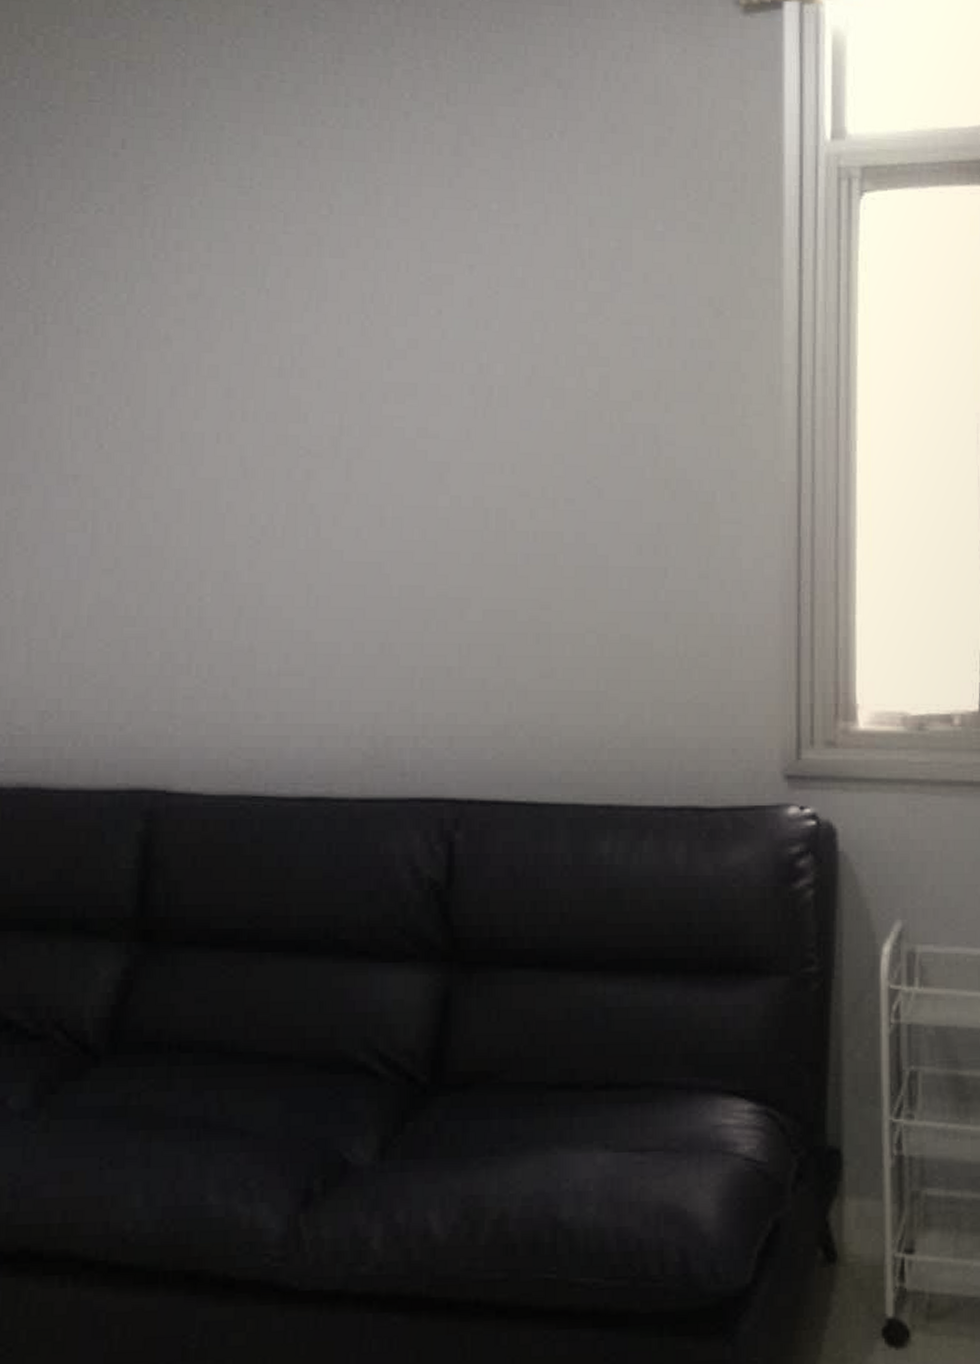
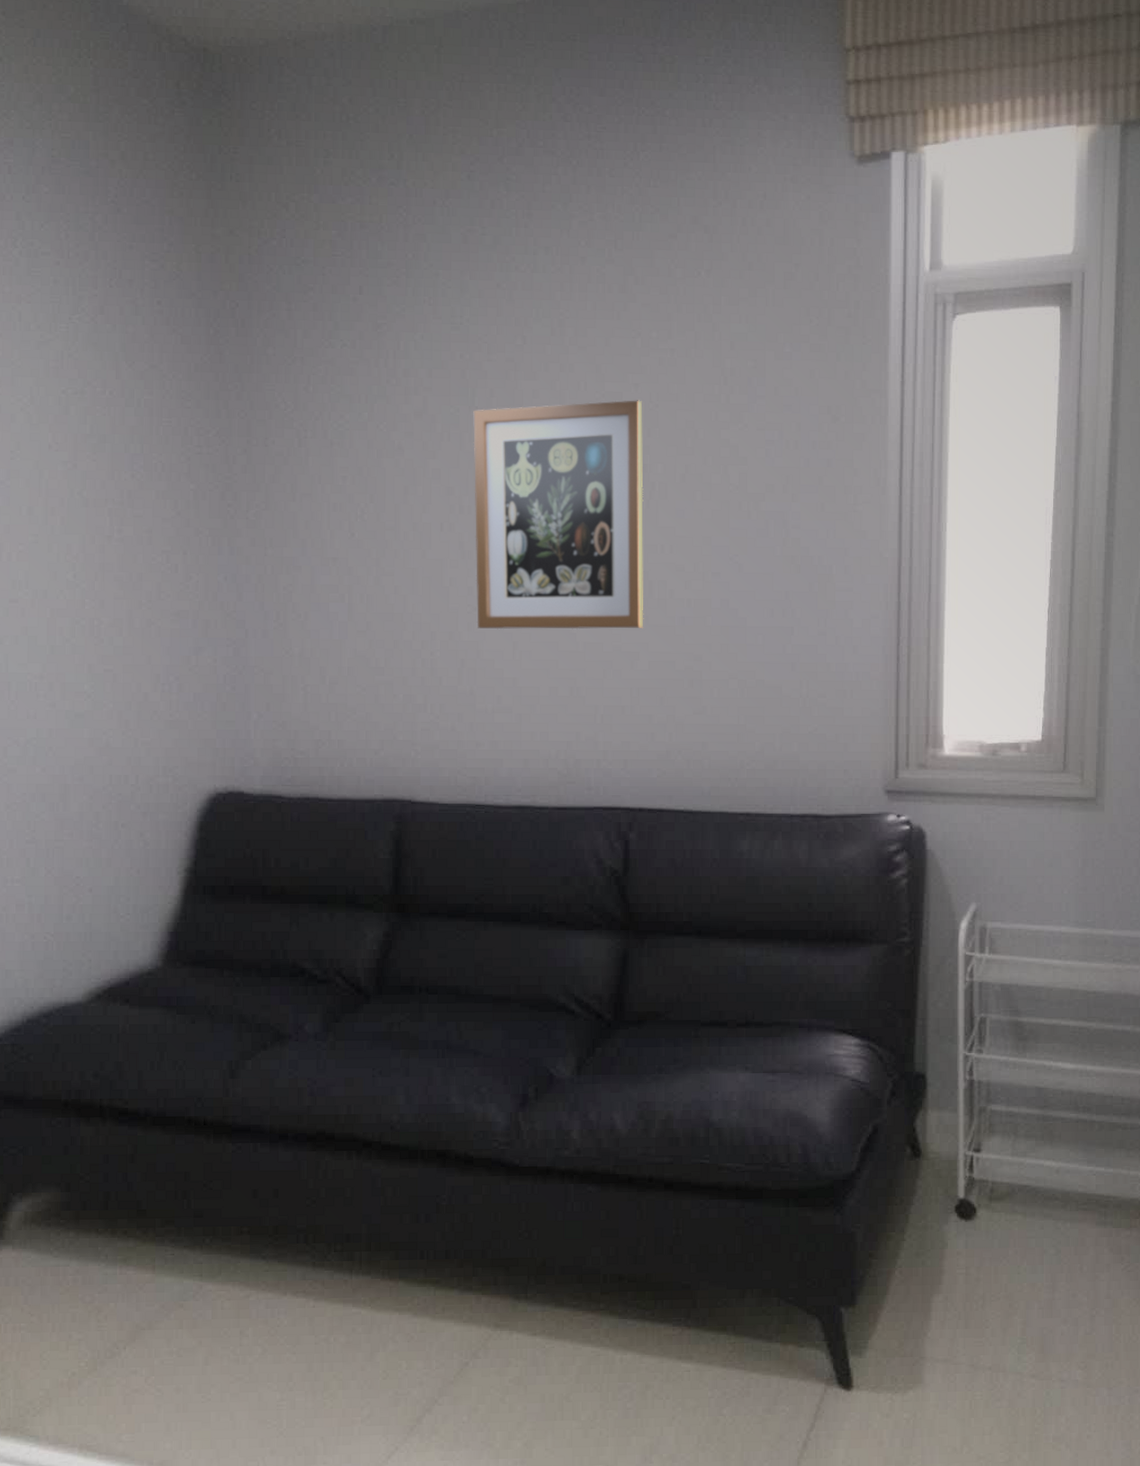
wall art: none [260,285,479,569] -> present [473,400,644,630]

